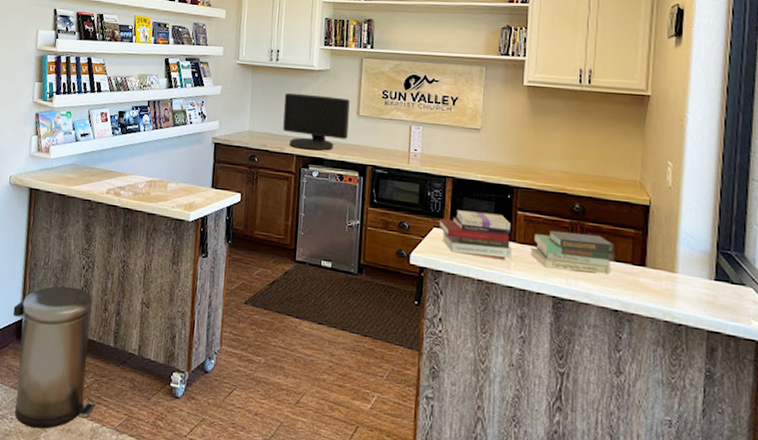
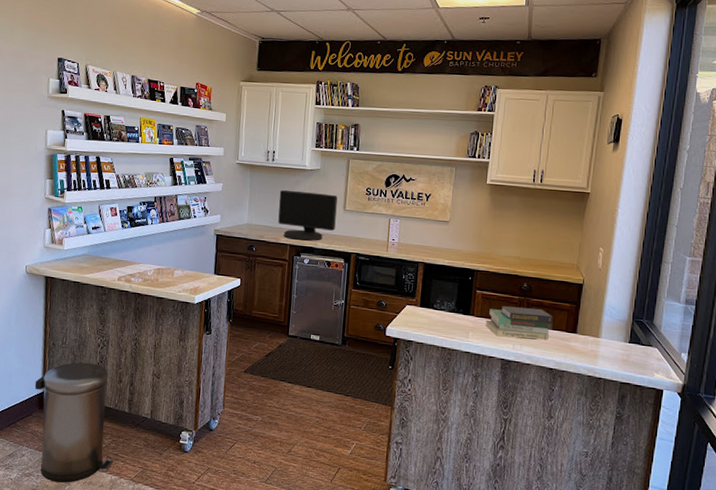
books: present [438,210,513,260] -> none [411,290,472,331]

